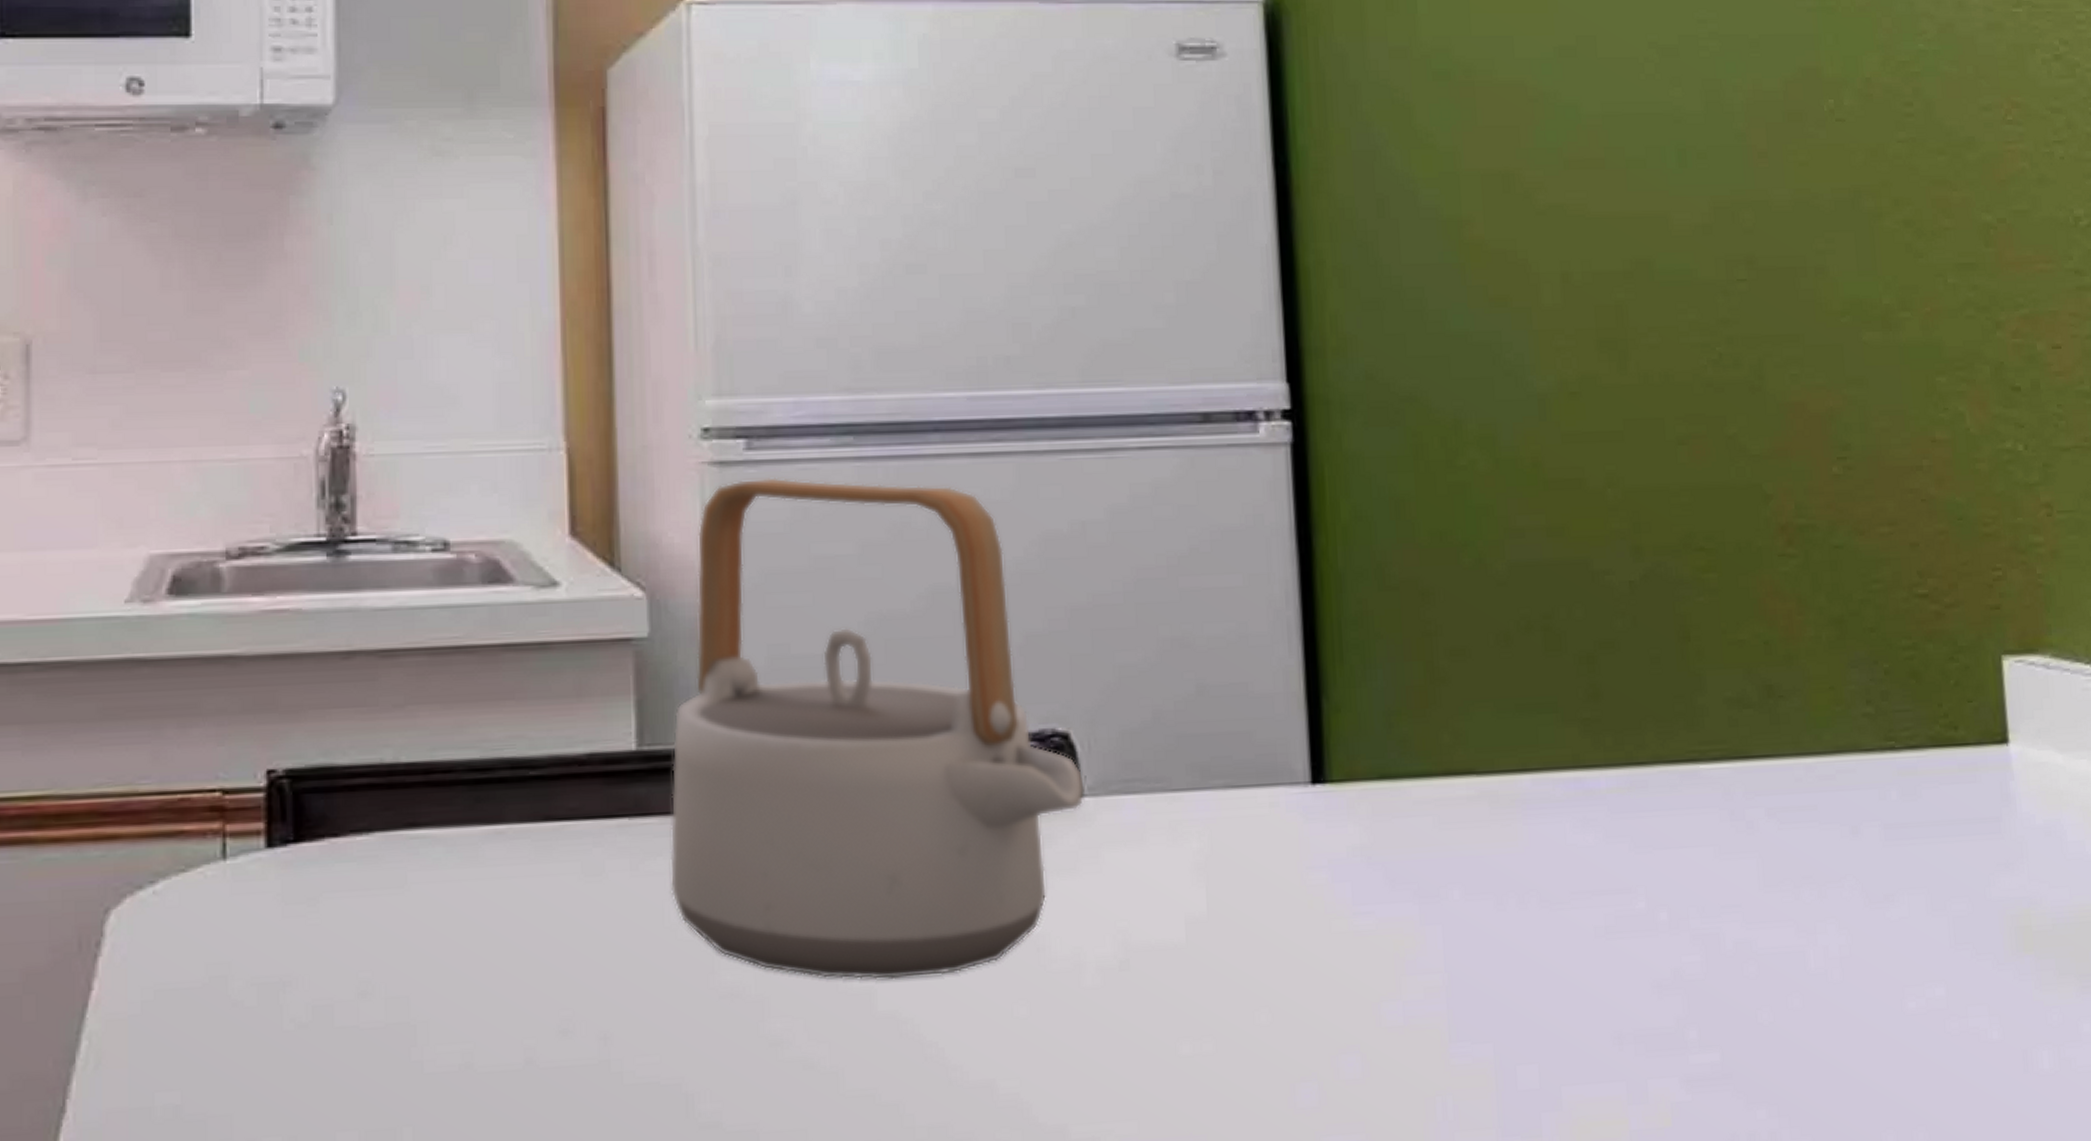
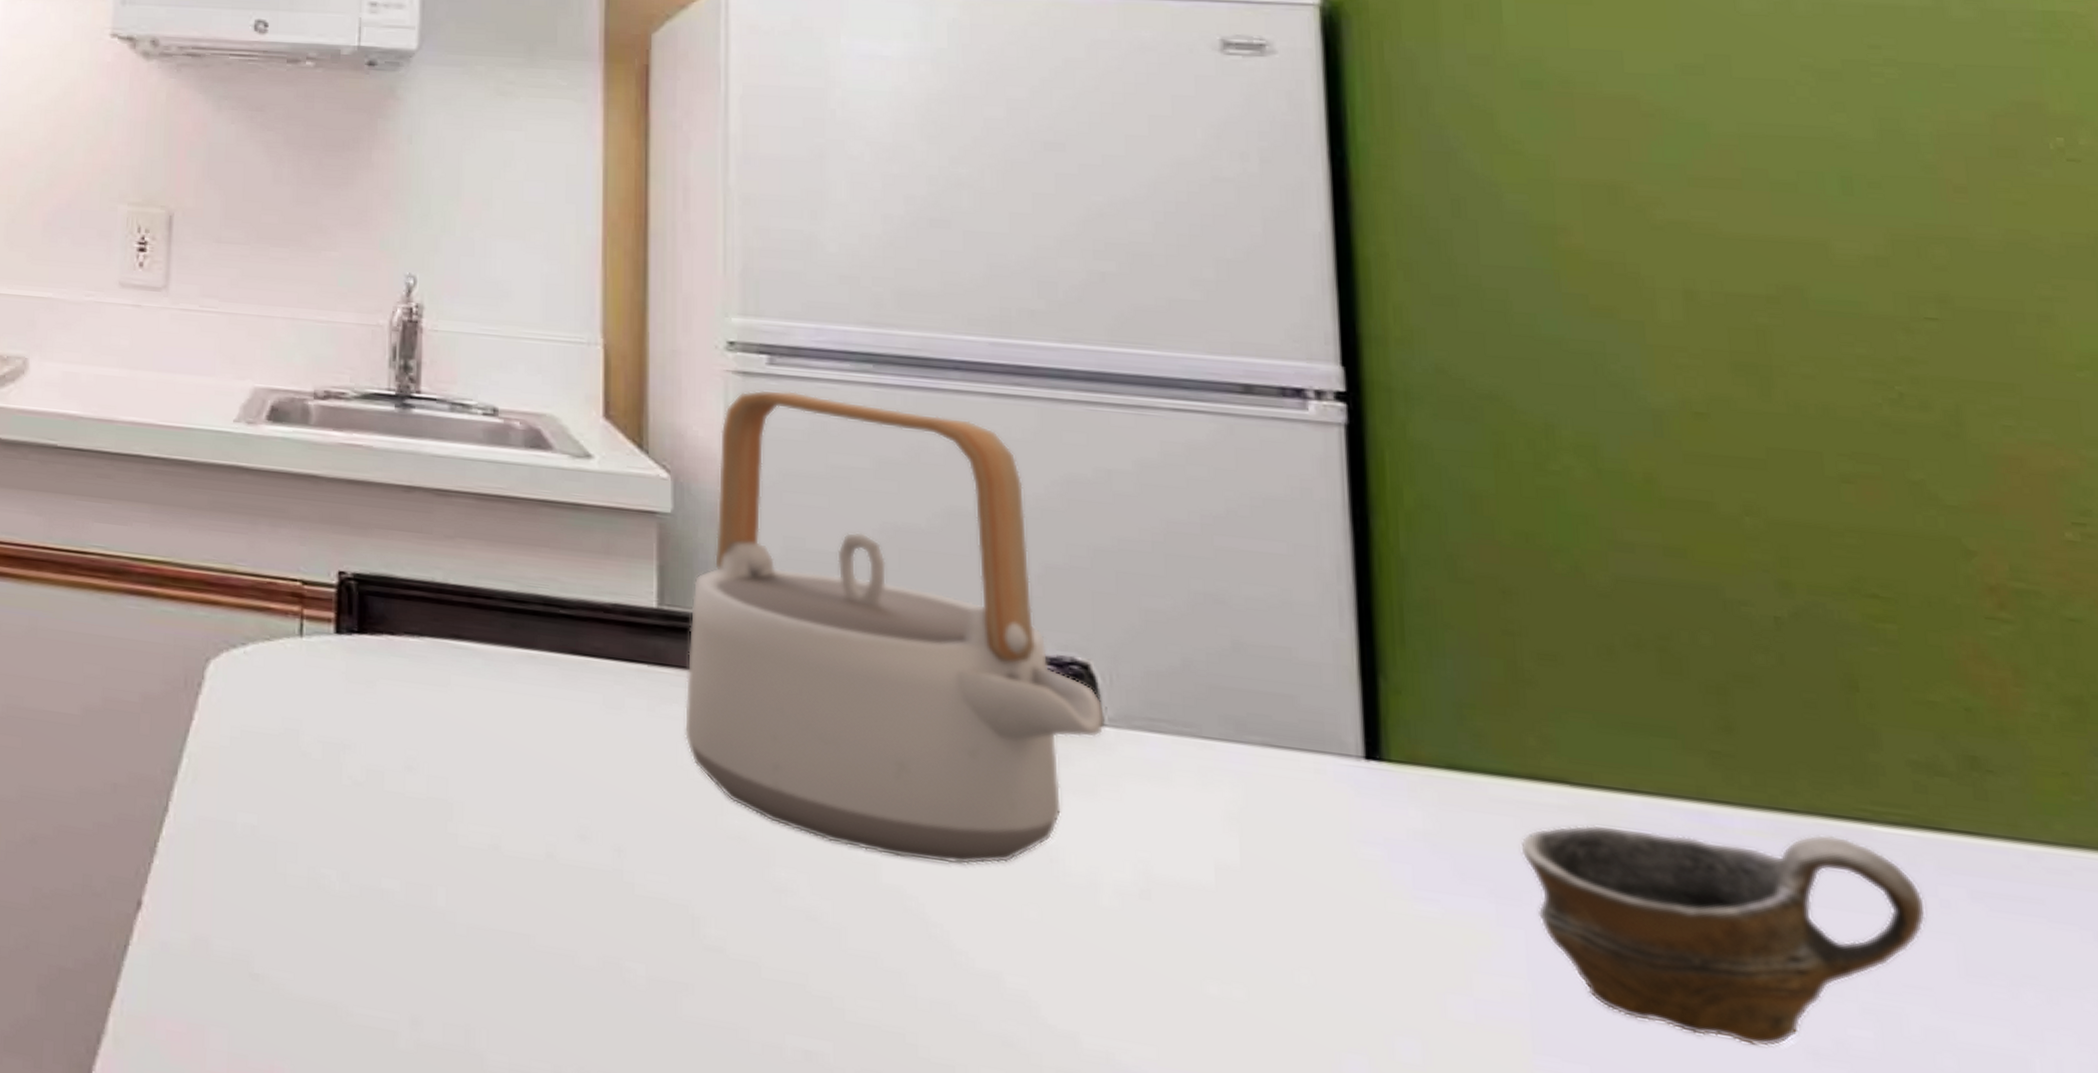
cup: none [1438,779,1738,992] -> present [1520,824,1927,1048]

